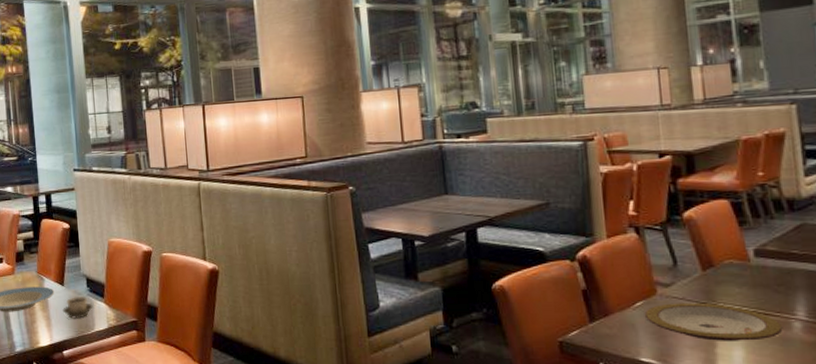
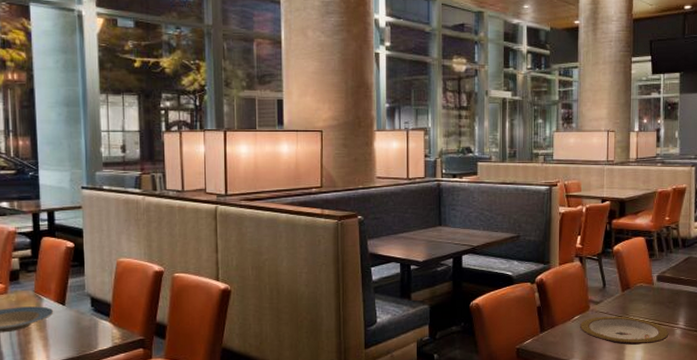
cup: present [63,297,93,319] -> none [62,316,97,338]

